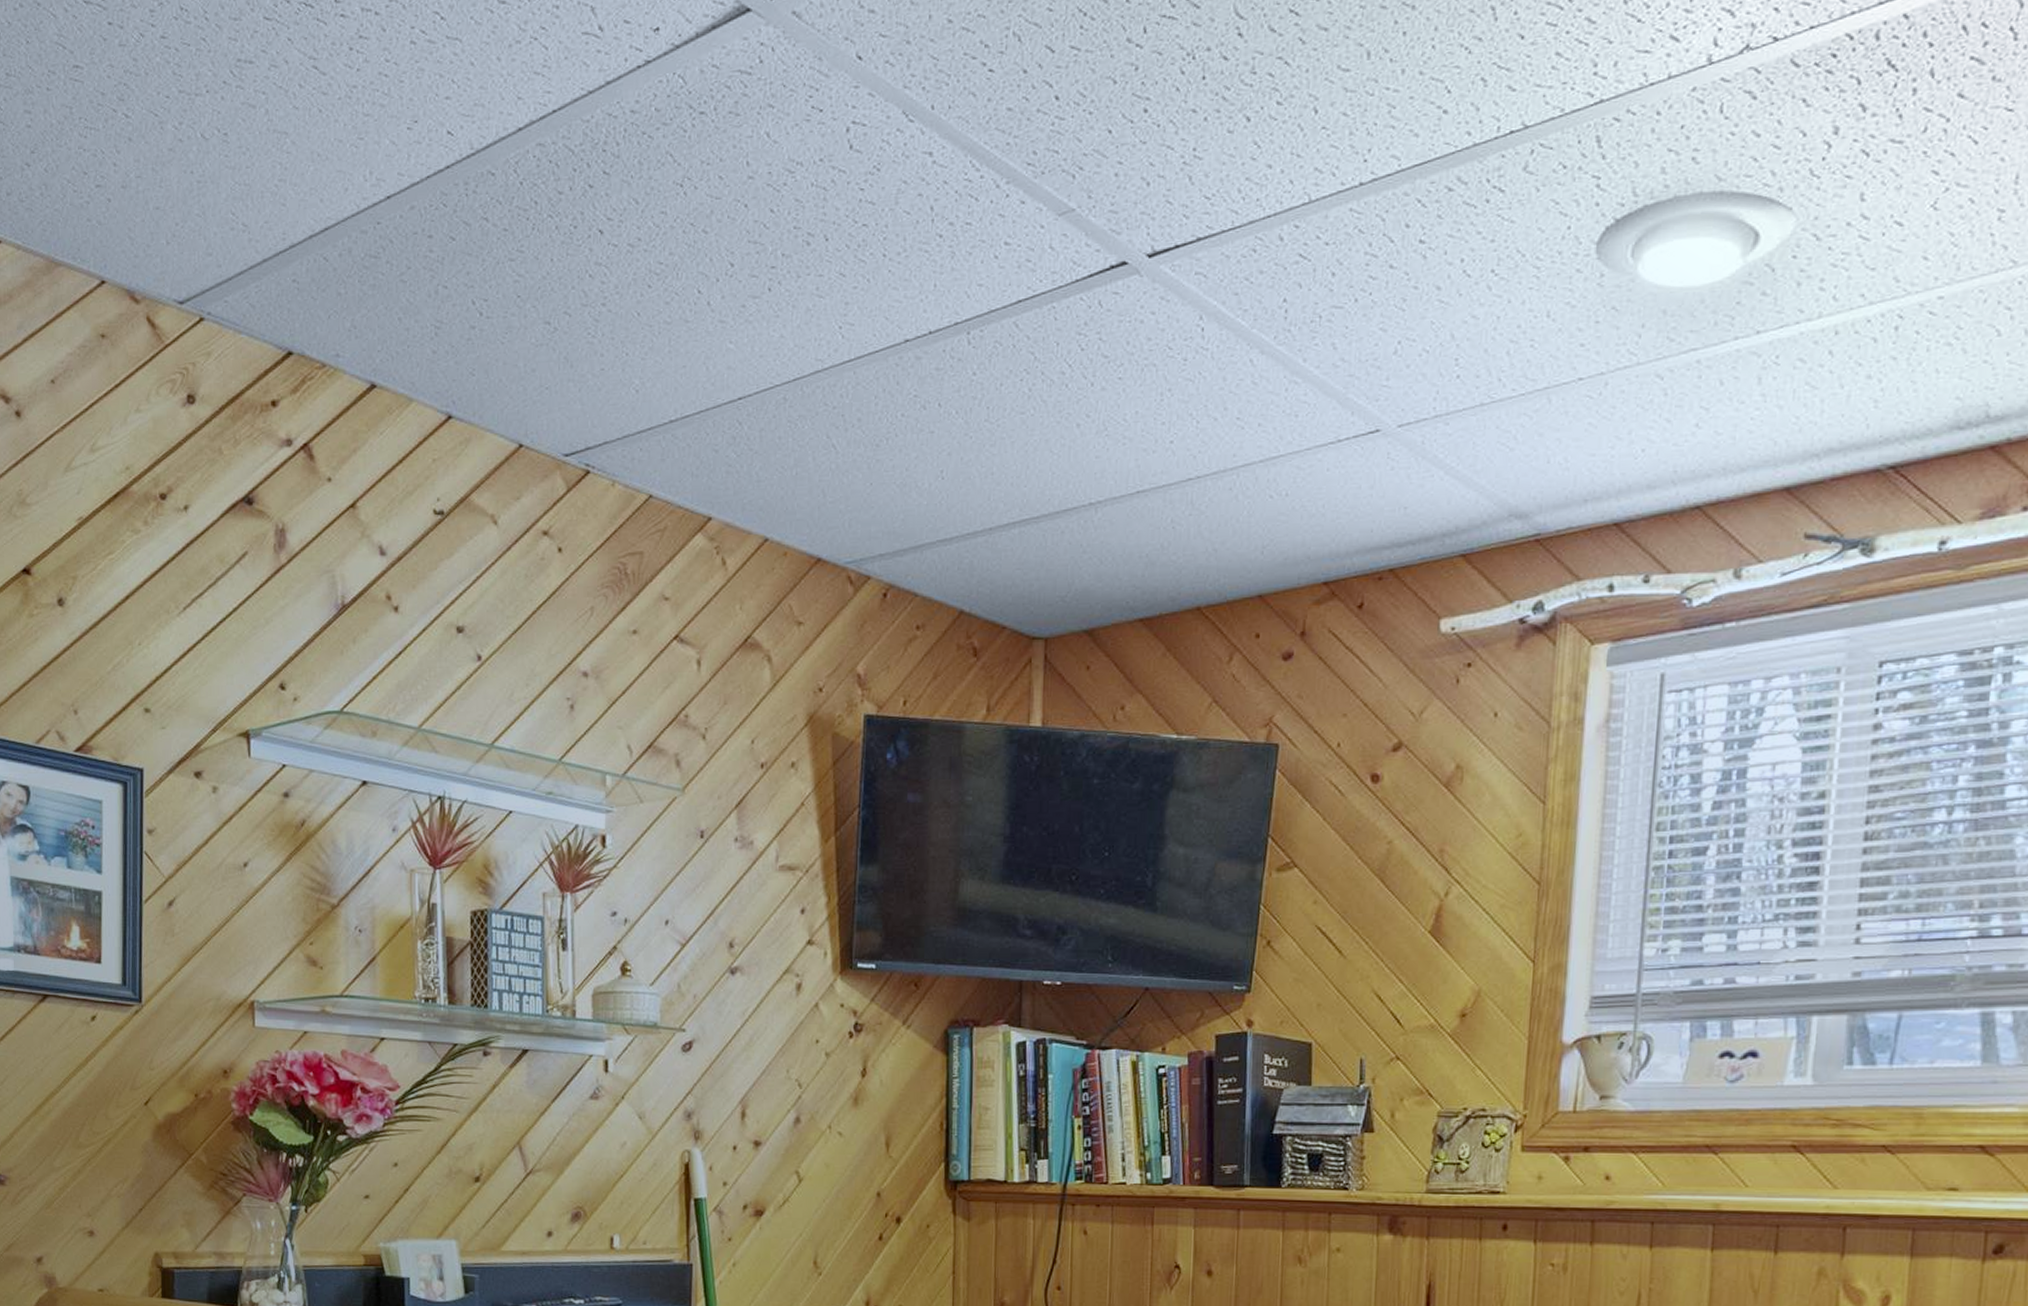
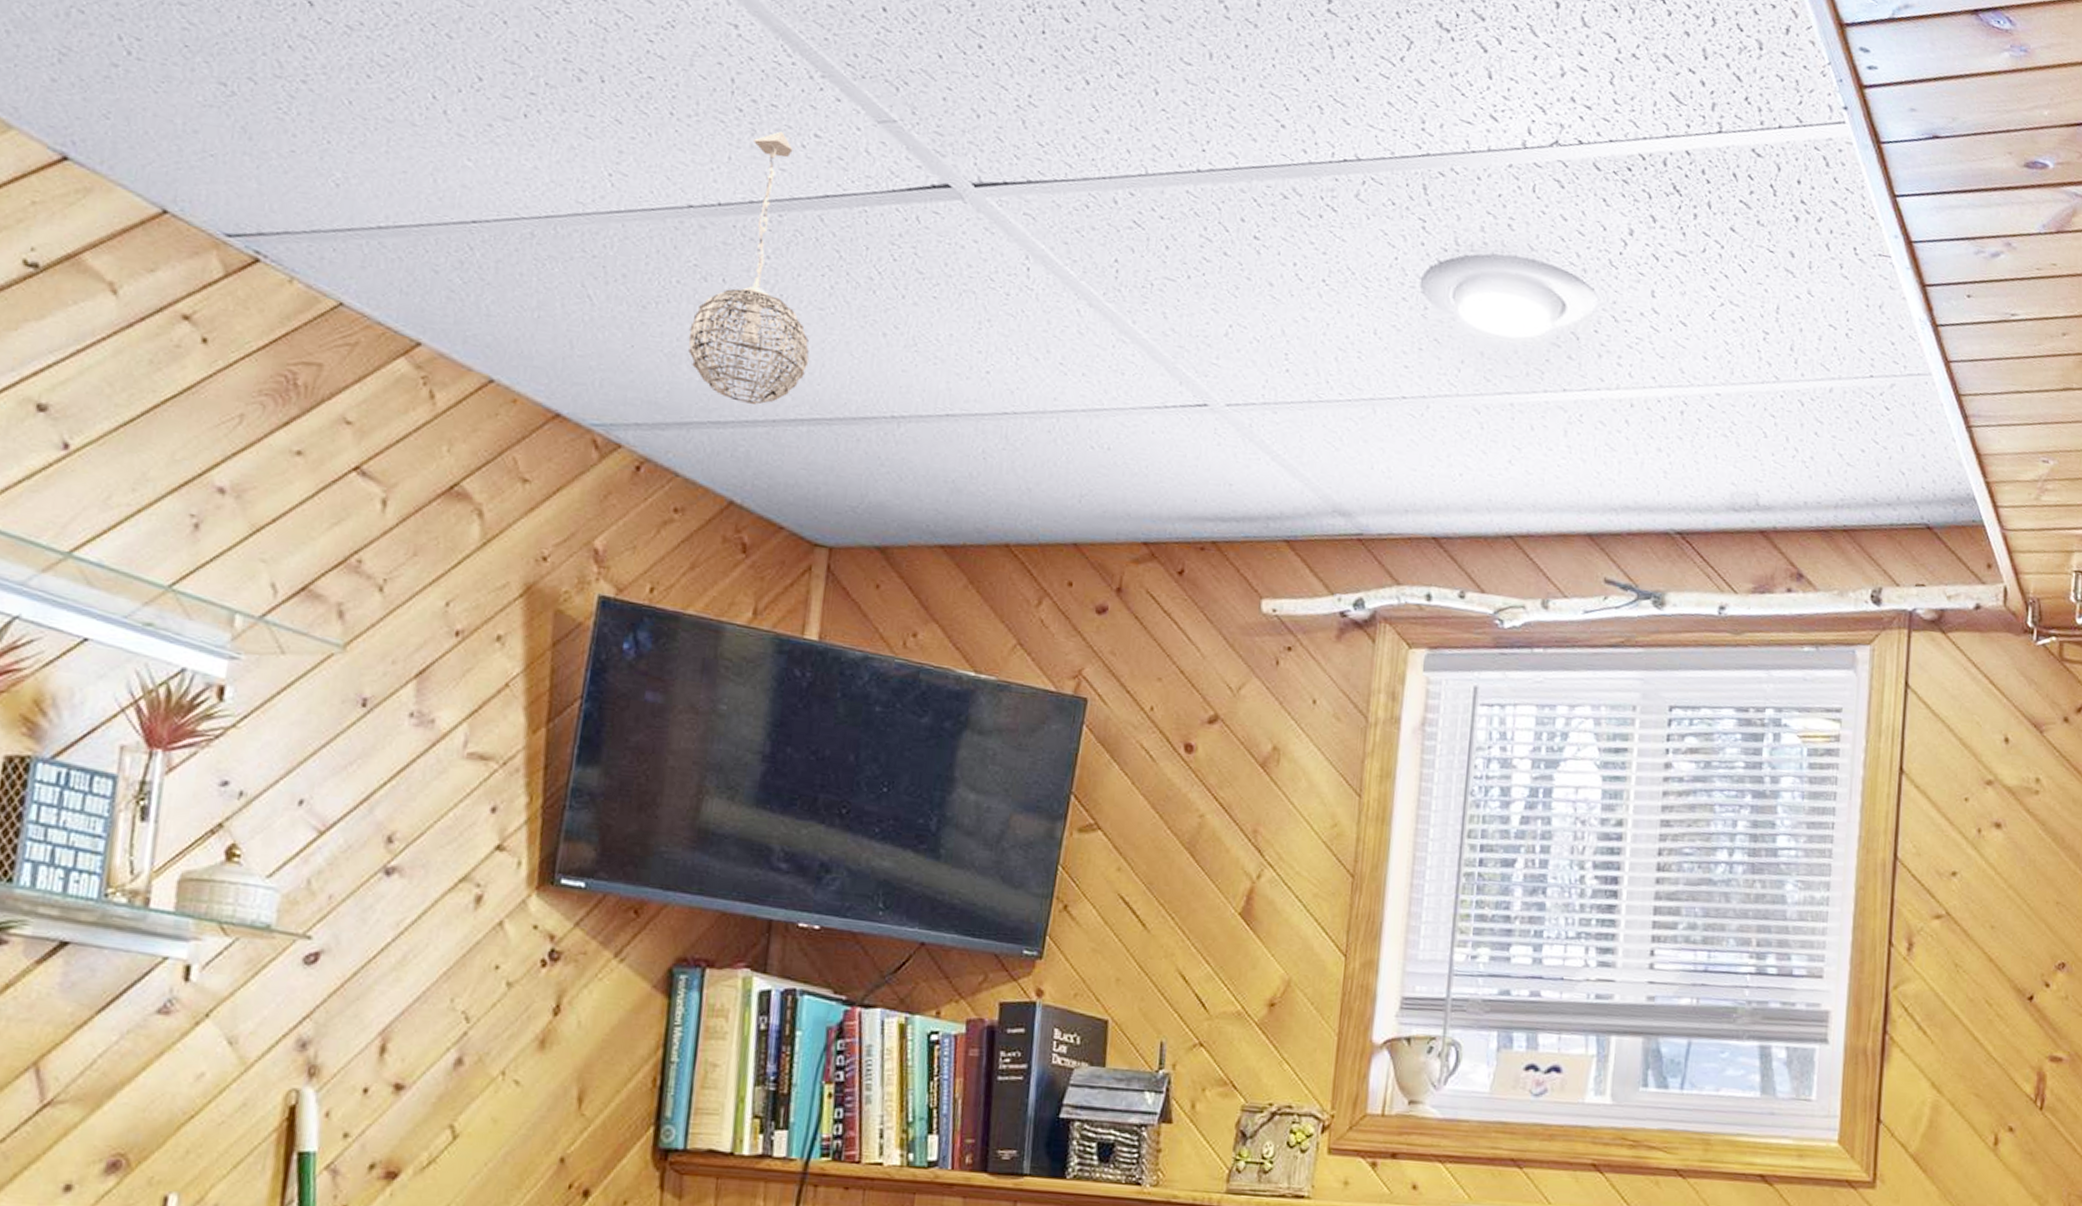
pendant light: none [915,247,1016,518] -> present [688,131,810,406]

